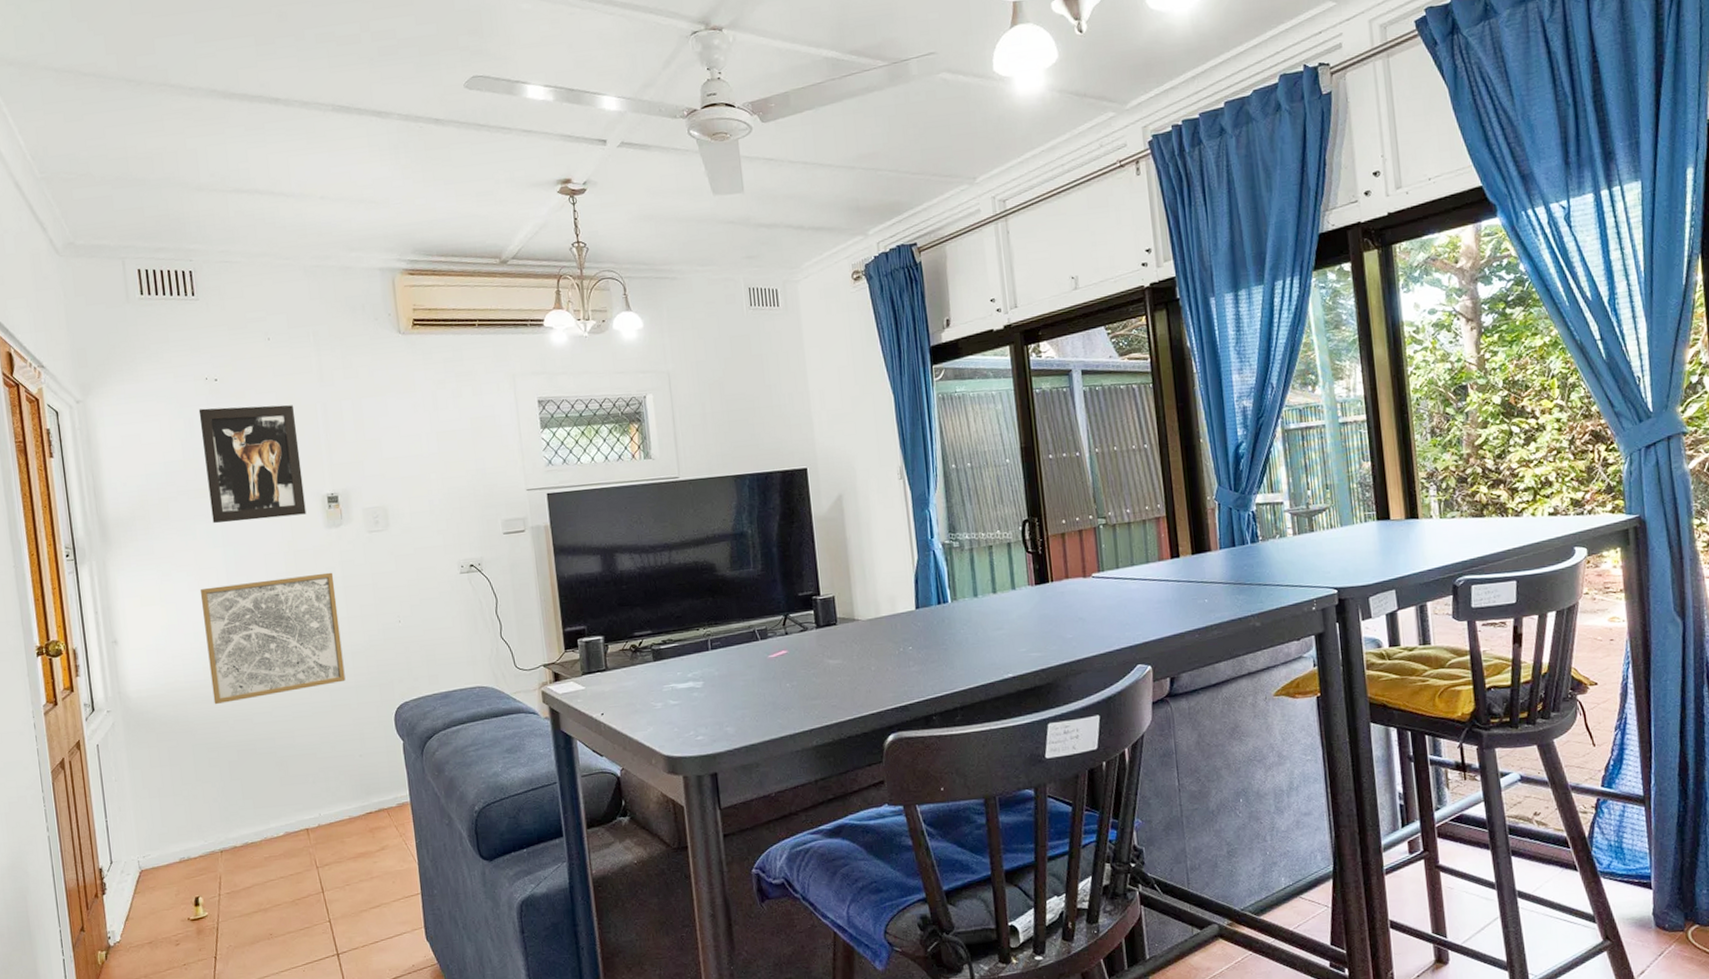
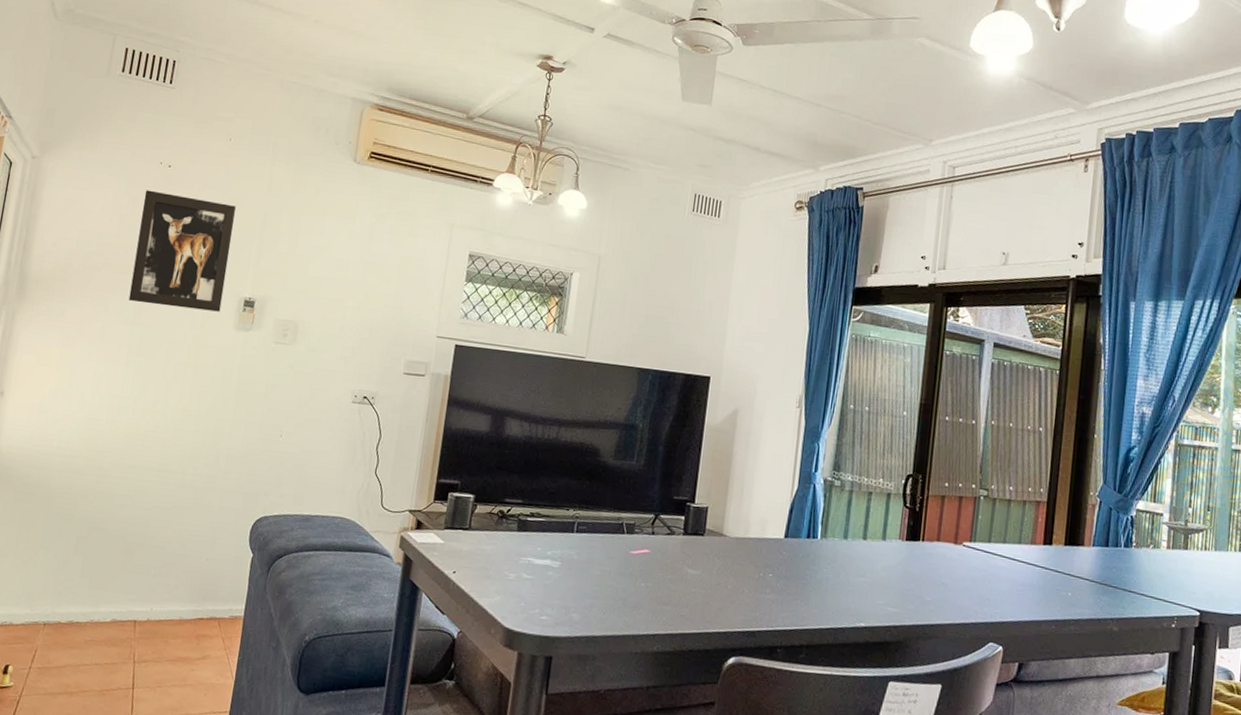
wall art: present [200,572,346,705] -> none [79,361,230,483]

